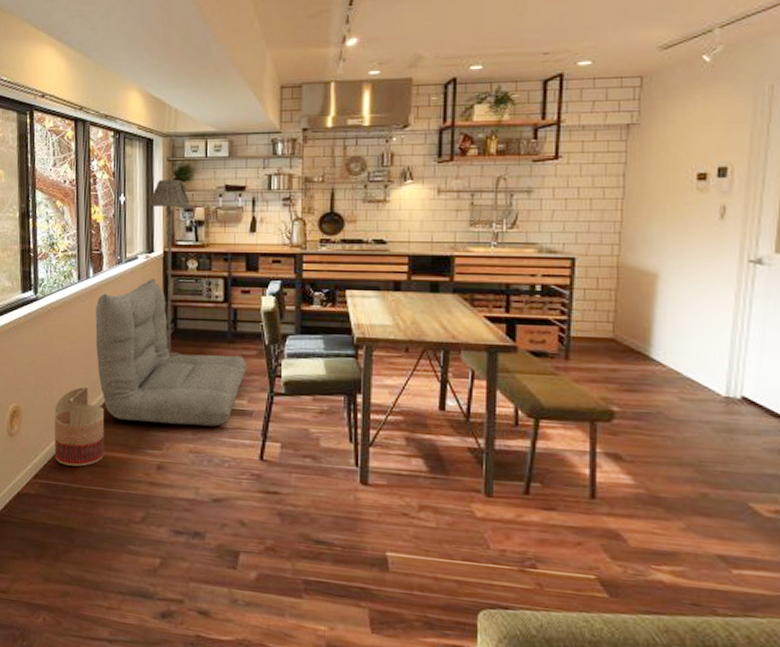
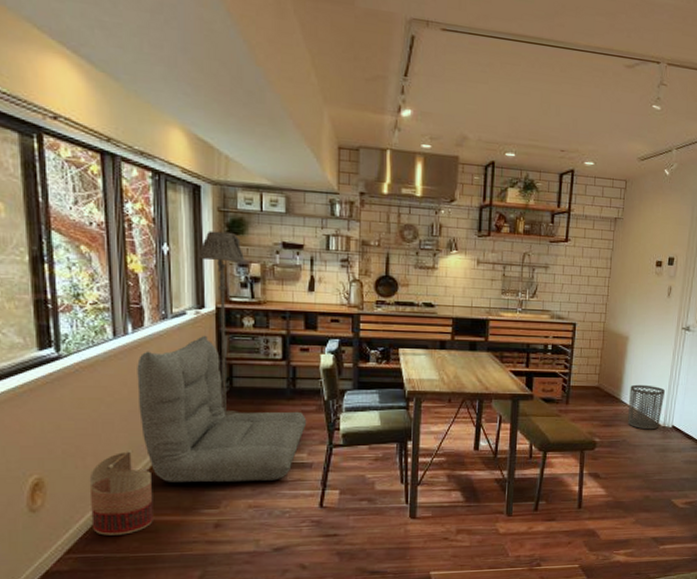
waste bin: none [664,337,724,401] -> present [628,384,665,430]

